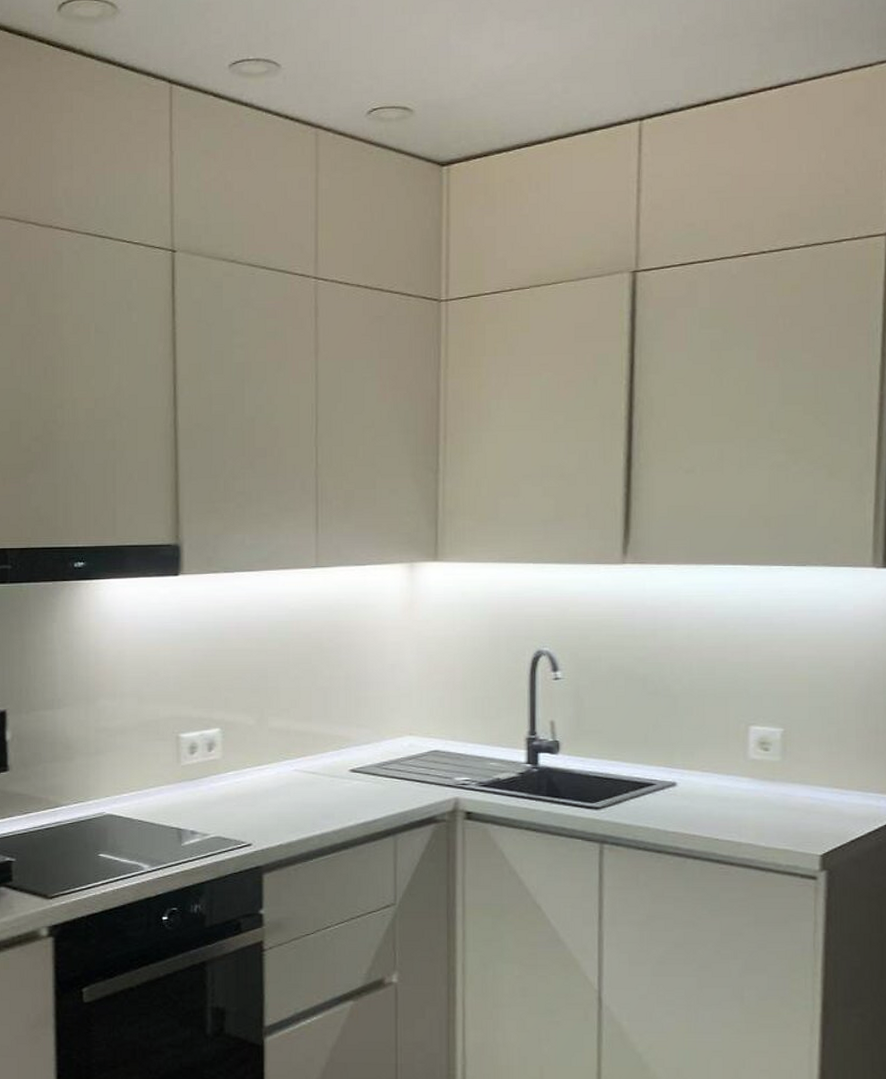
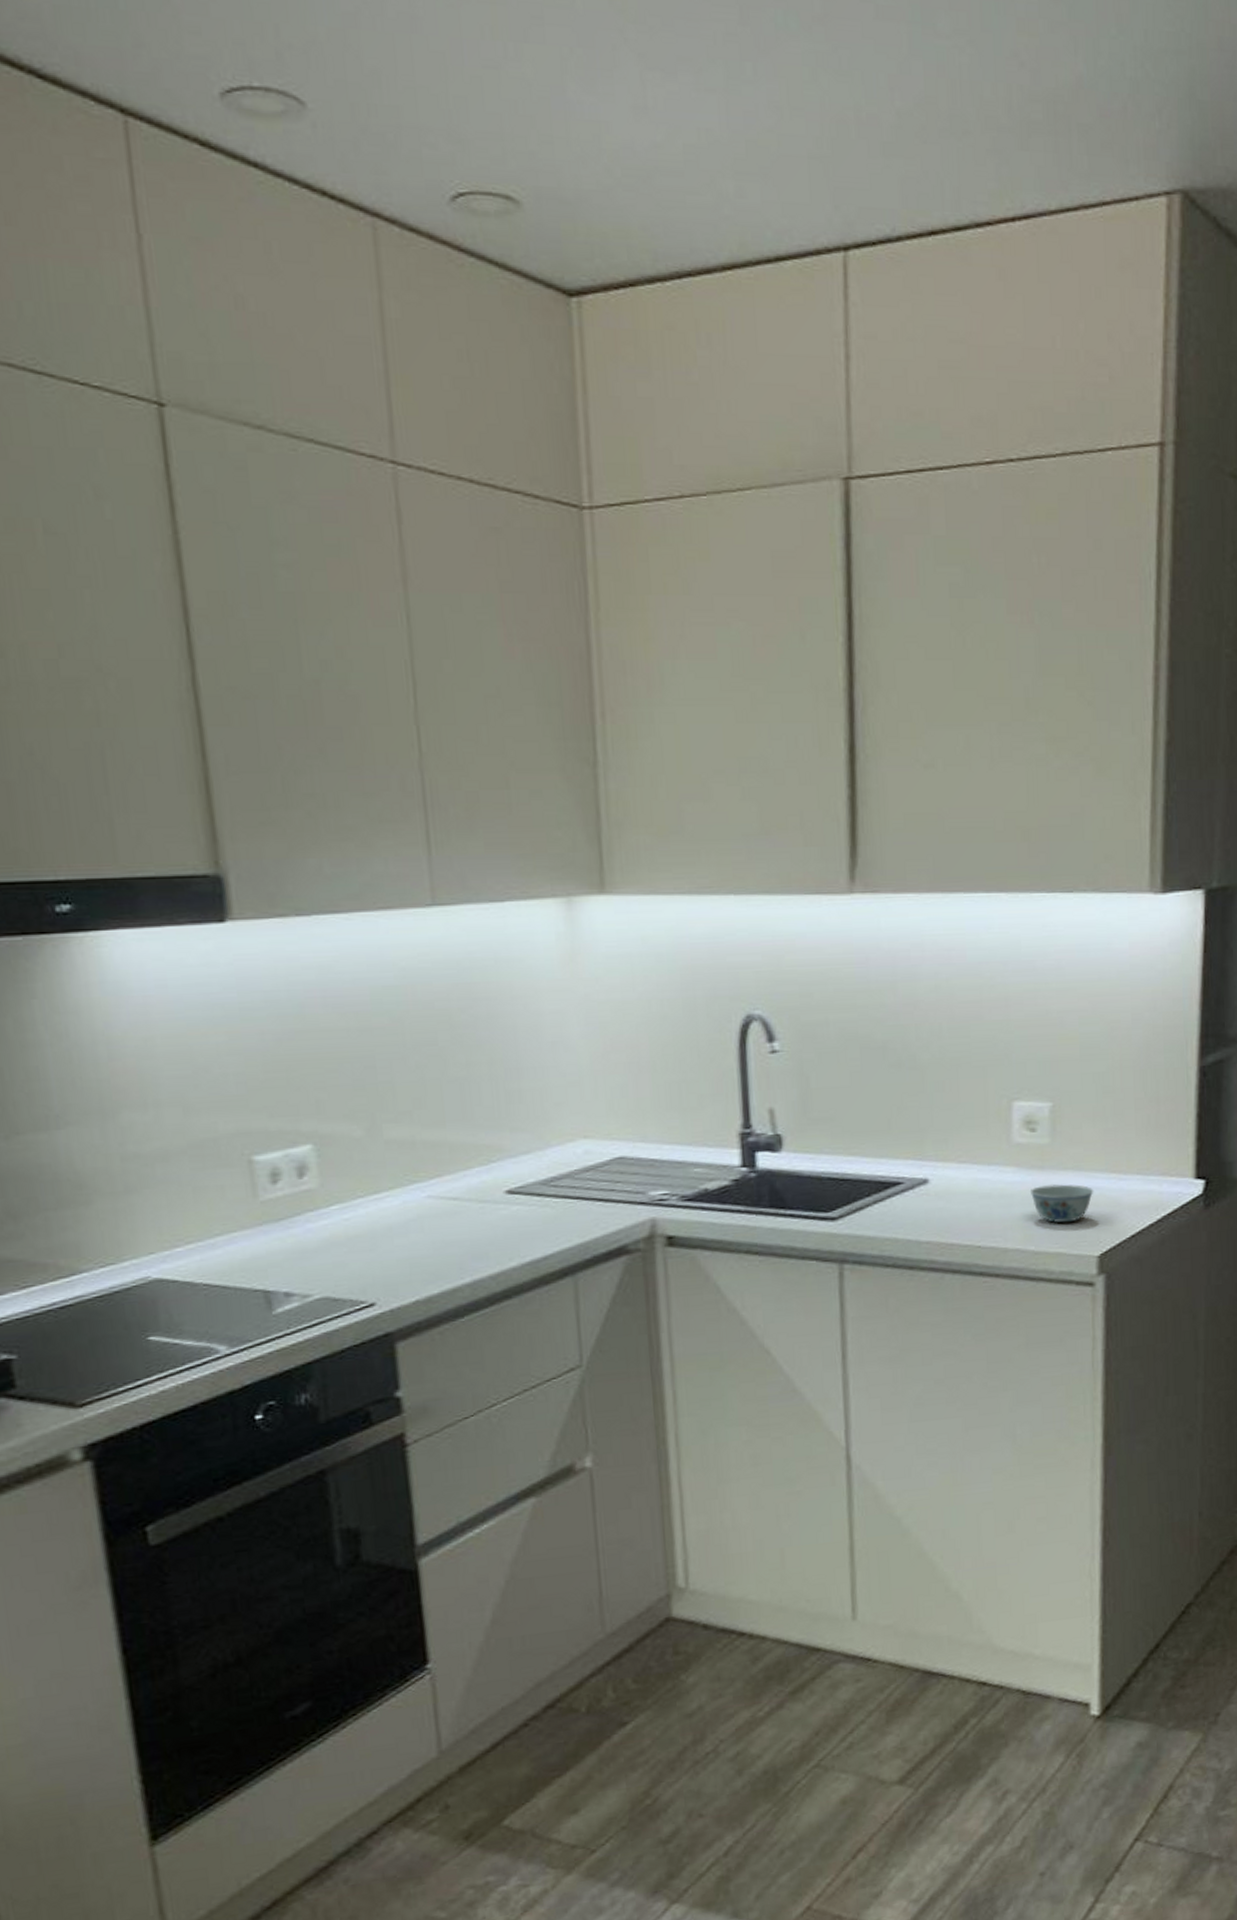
bowl: none [762,794,819,826] -> present [1029,1184,1094,1224]

